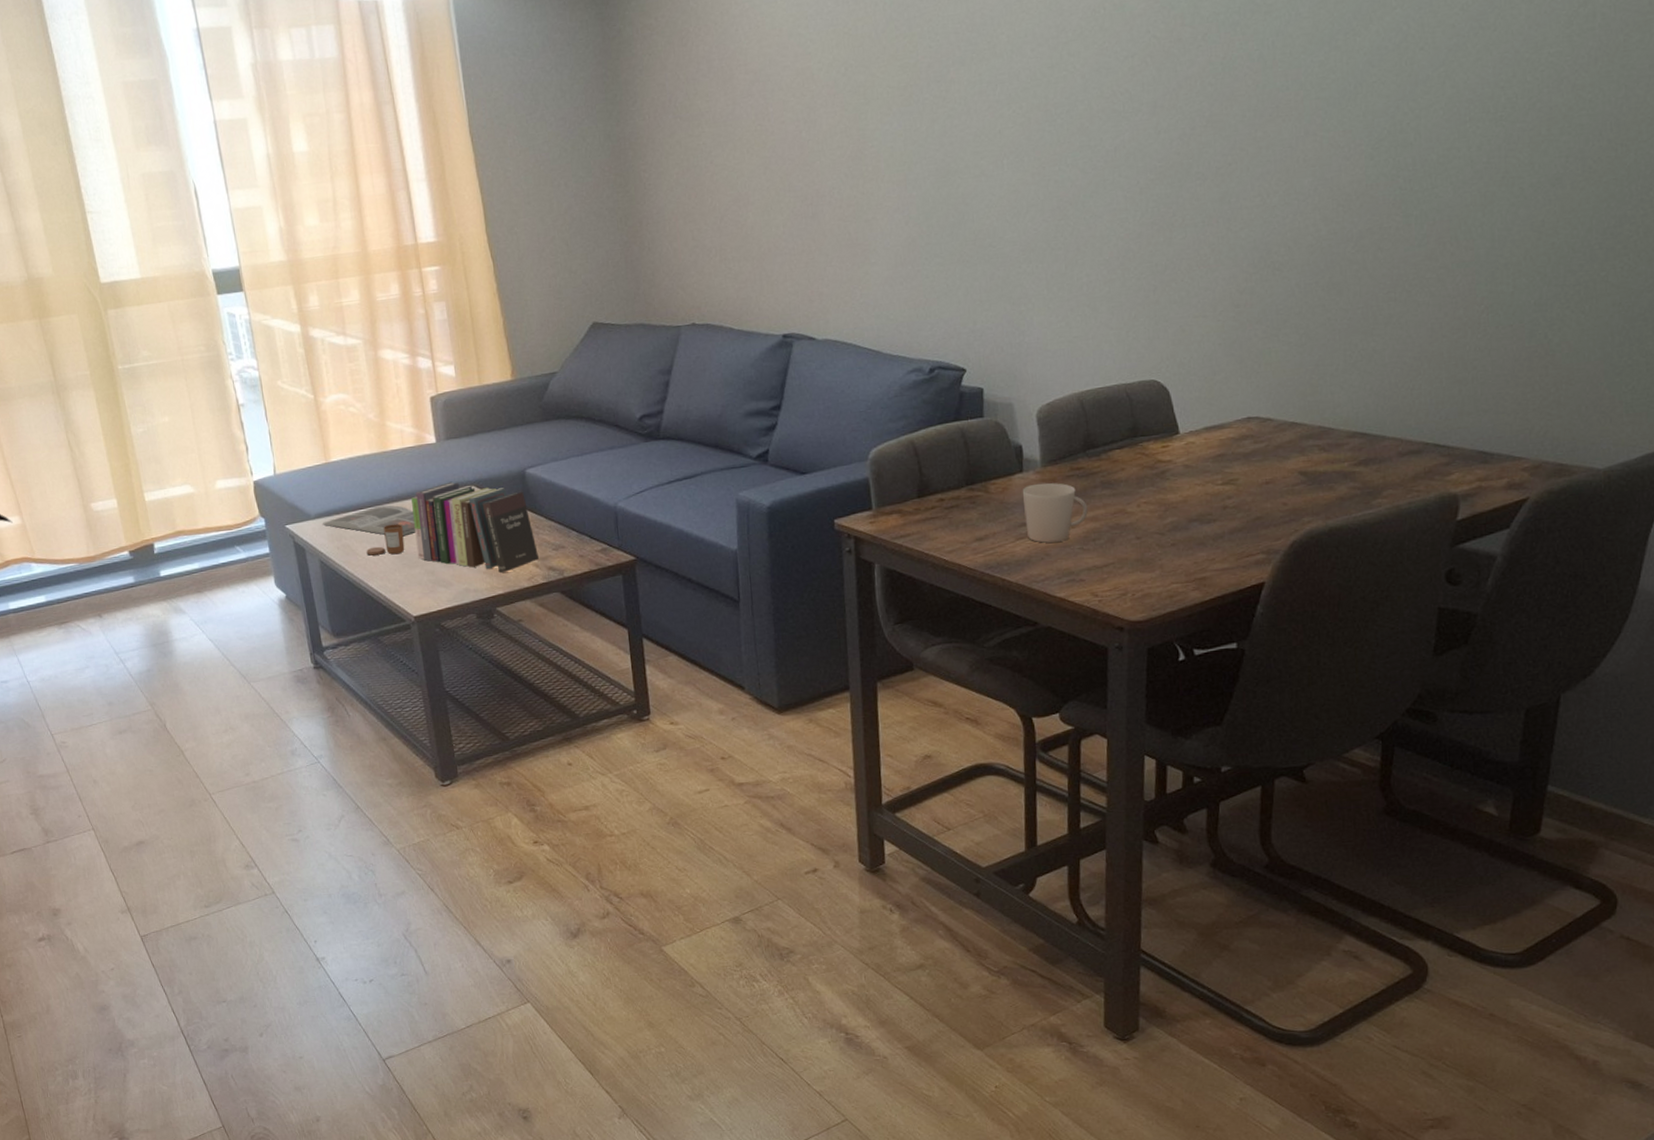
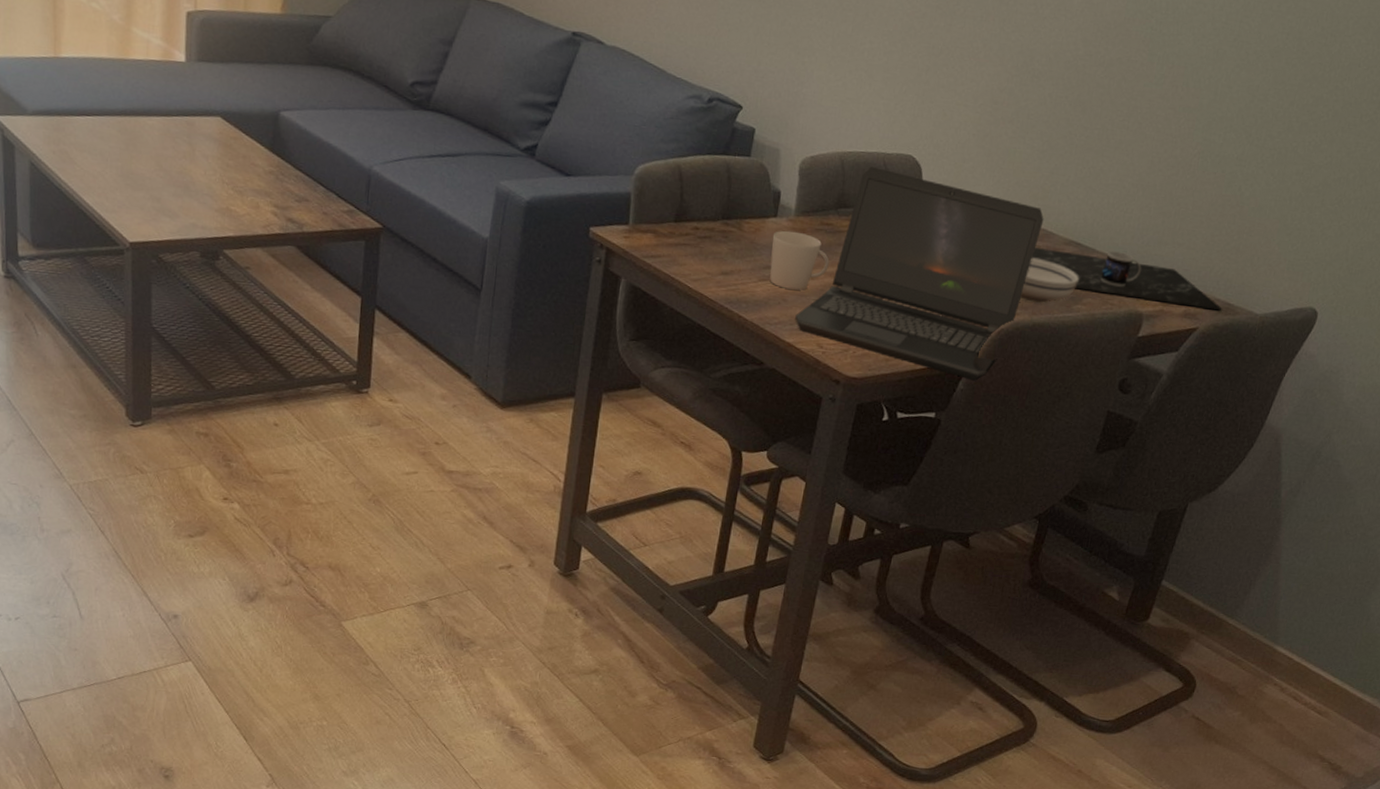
magazine: present [322,505,416,535] -> none [39,115,148,154]
candle: present [366,523,405,556] -> none [86,138,132,173]
books: present [411,481,539,573] -> none [144,106,279,215]
laptop computer: none [1062,400,1319,602] -> present [795,166,1044,381]
bowl: none [1308,458,1373,506] -> present [1020,257,1079,303]
place setting: none [1312,432,1554,483] -> present [1031,247,1222,311]

